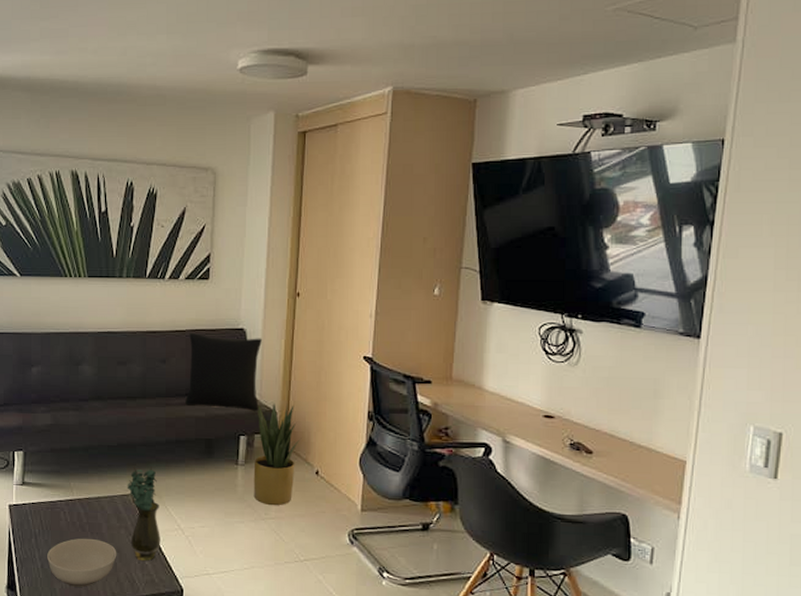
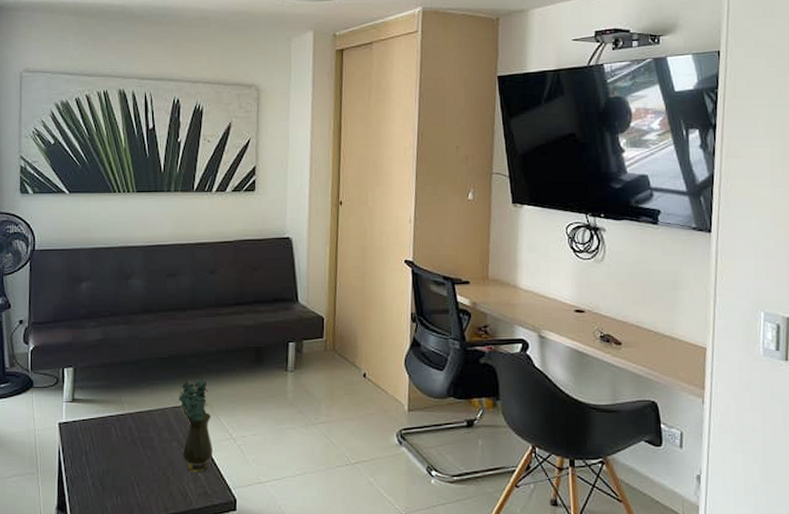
bowl: present [47,538,117,587] -> none [98,453,169,504]
pillow: present [185,333,262,411] -> none [234,243,307,317]
planter: present [253,403,301,505] -> none [303,308,348,409]

